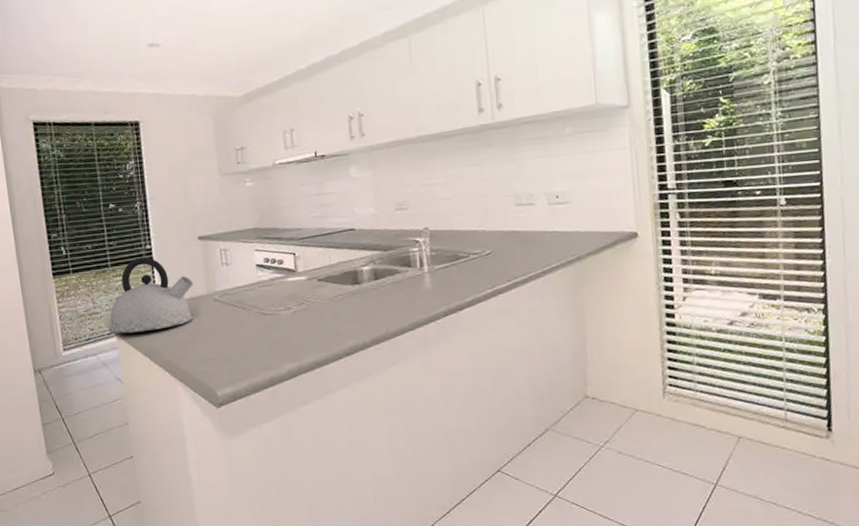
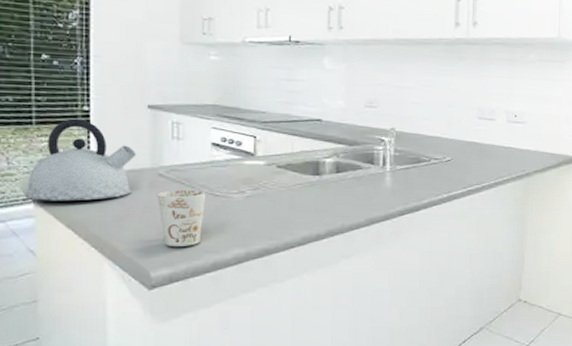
mug: none [214,311,257,366] -> present [157,190,206,246]

